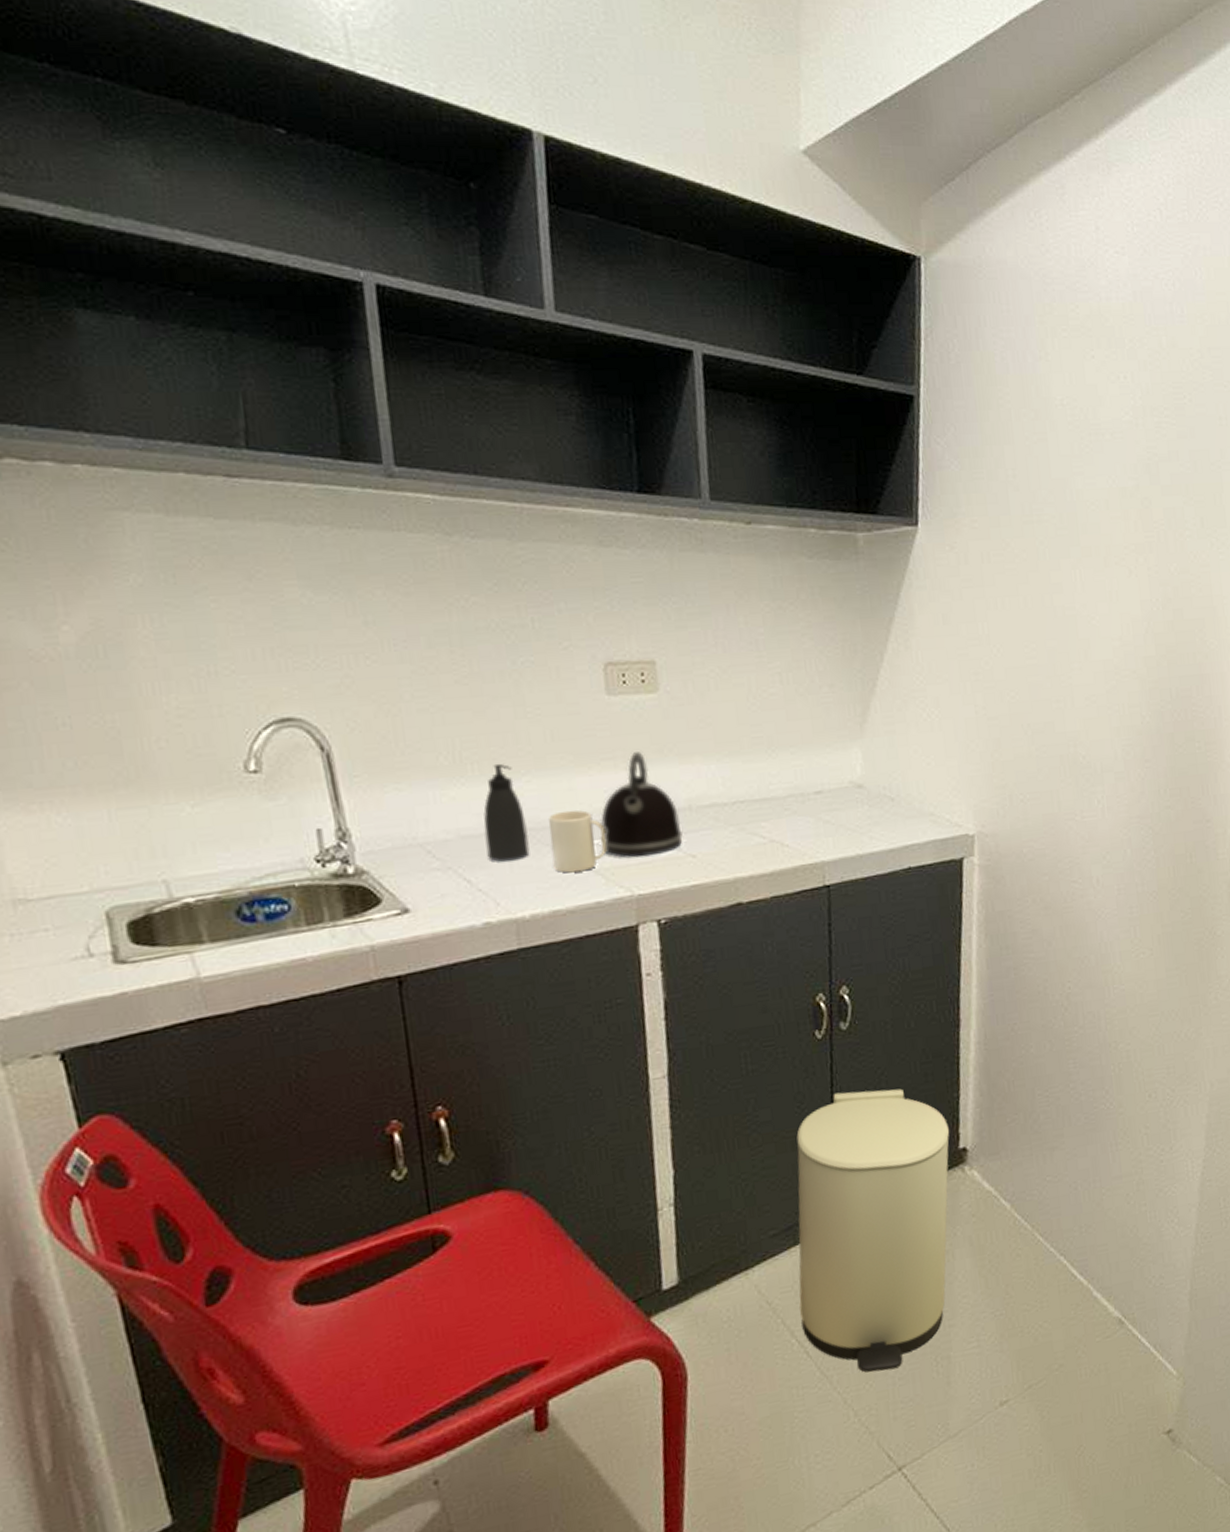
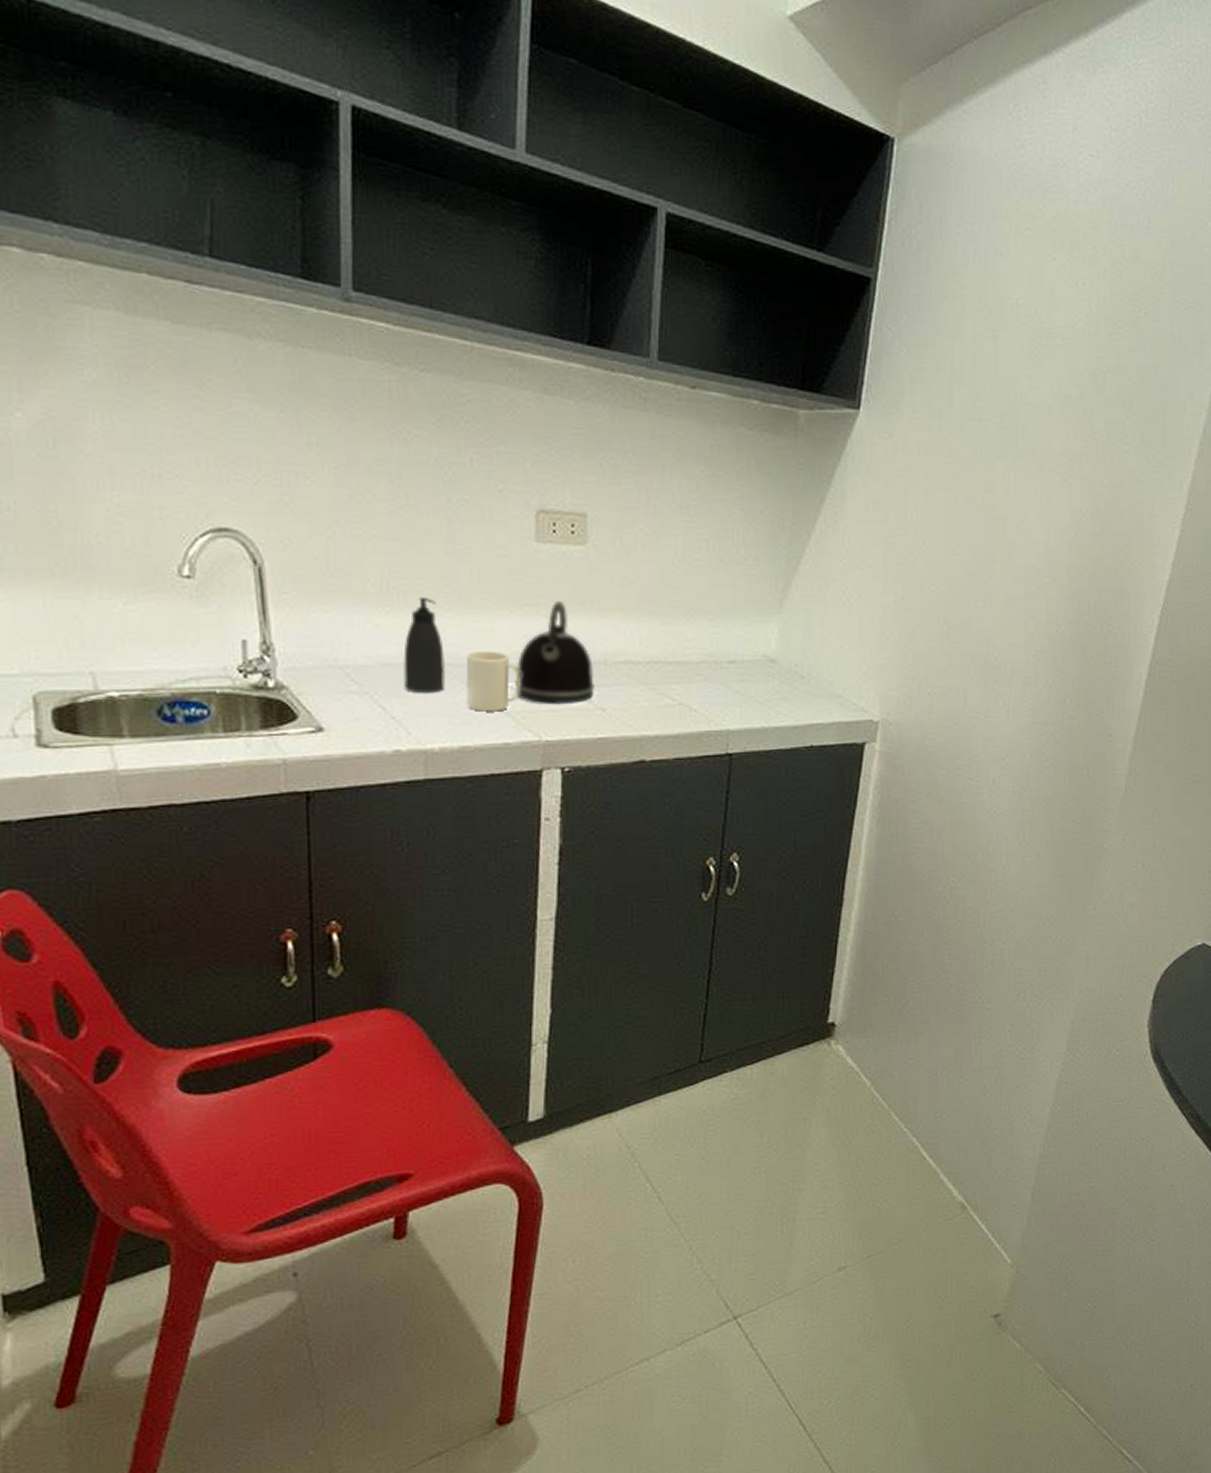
pedal bin: present [796,1088,950,1373] -> none [657,955,821,1224]

